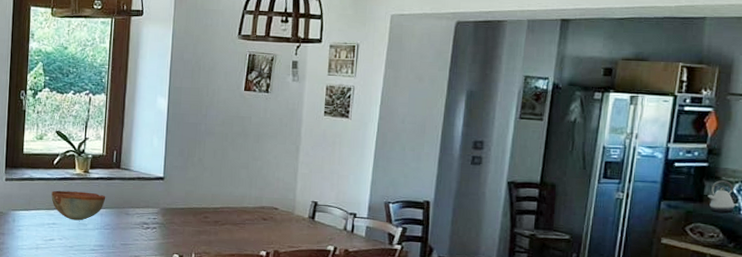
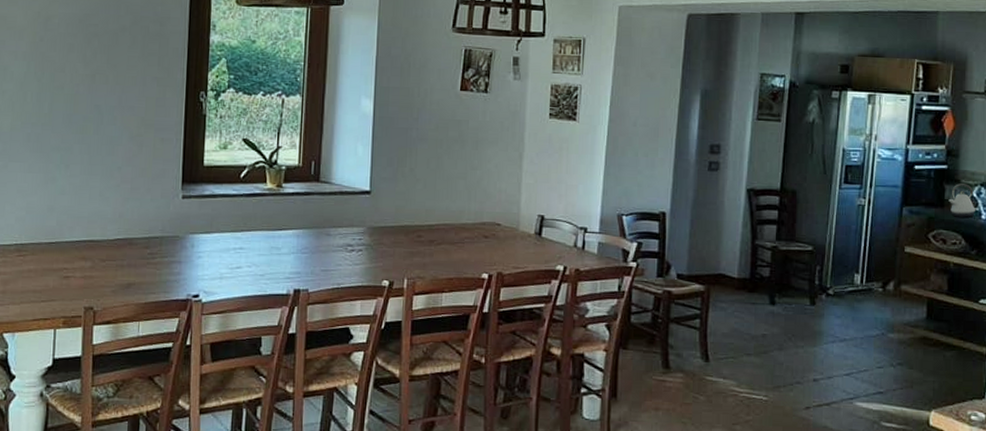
bowl: present [51,190,106,221] -> none [238,208,303,244]

